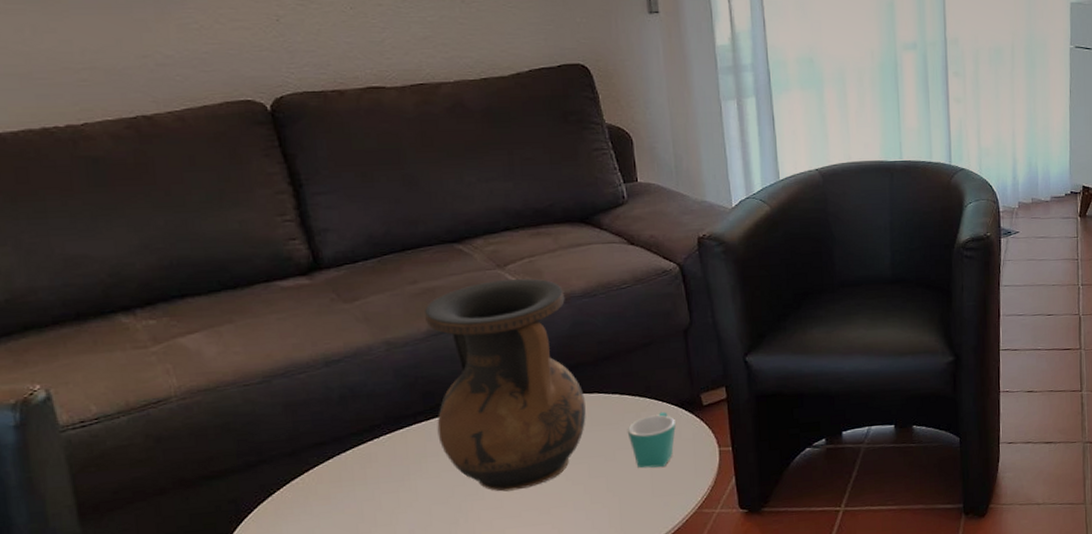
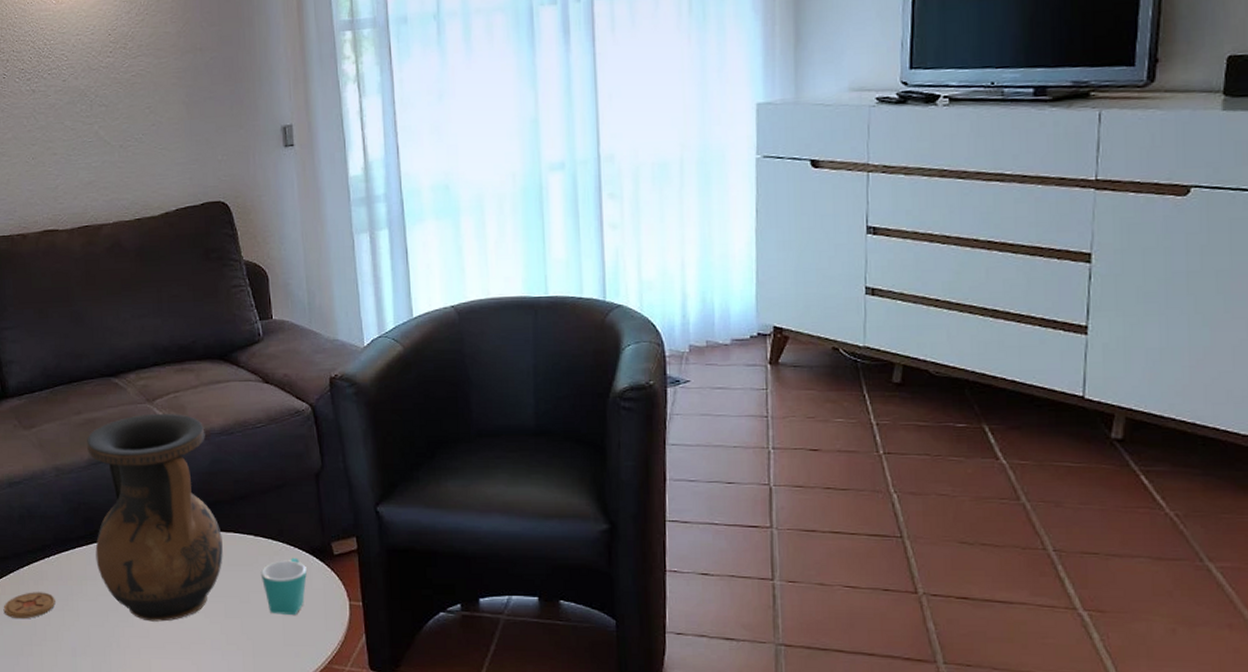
coaster: none [320,475,388,508] -> present [3,592,56,619]

